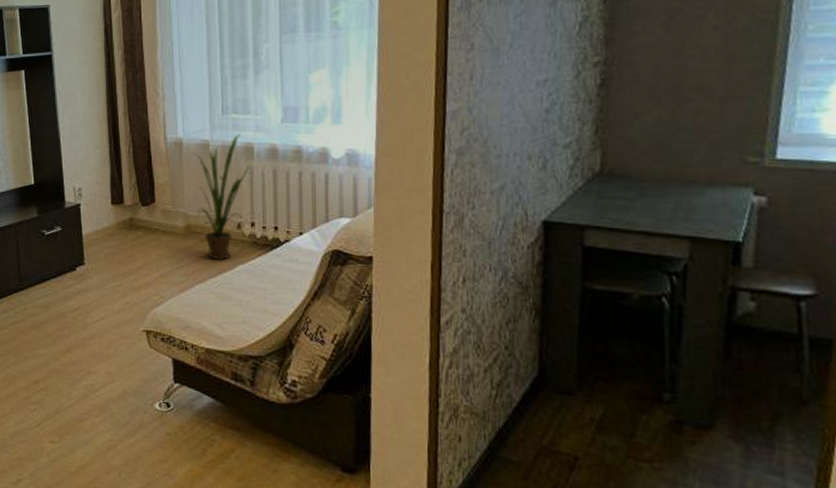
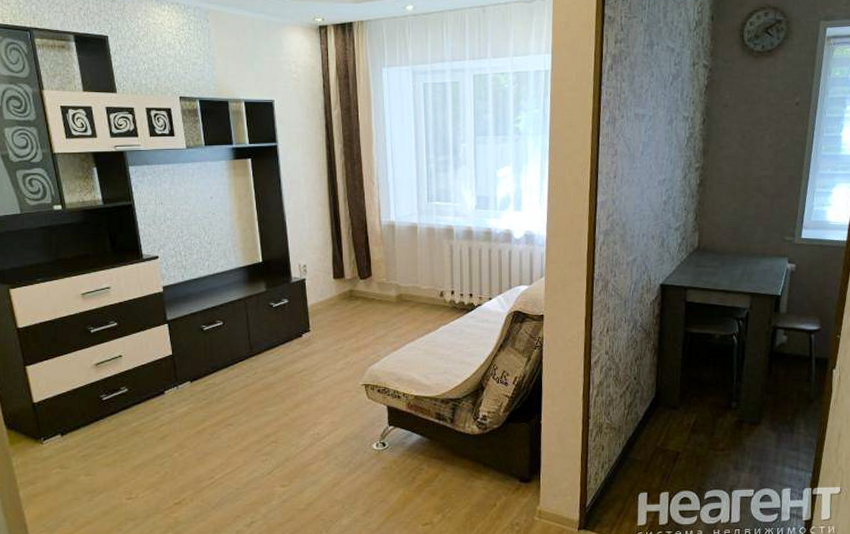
house plant: present [191,133,253,260] -> none [402,218,453,322]

